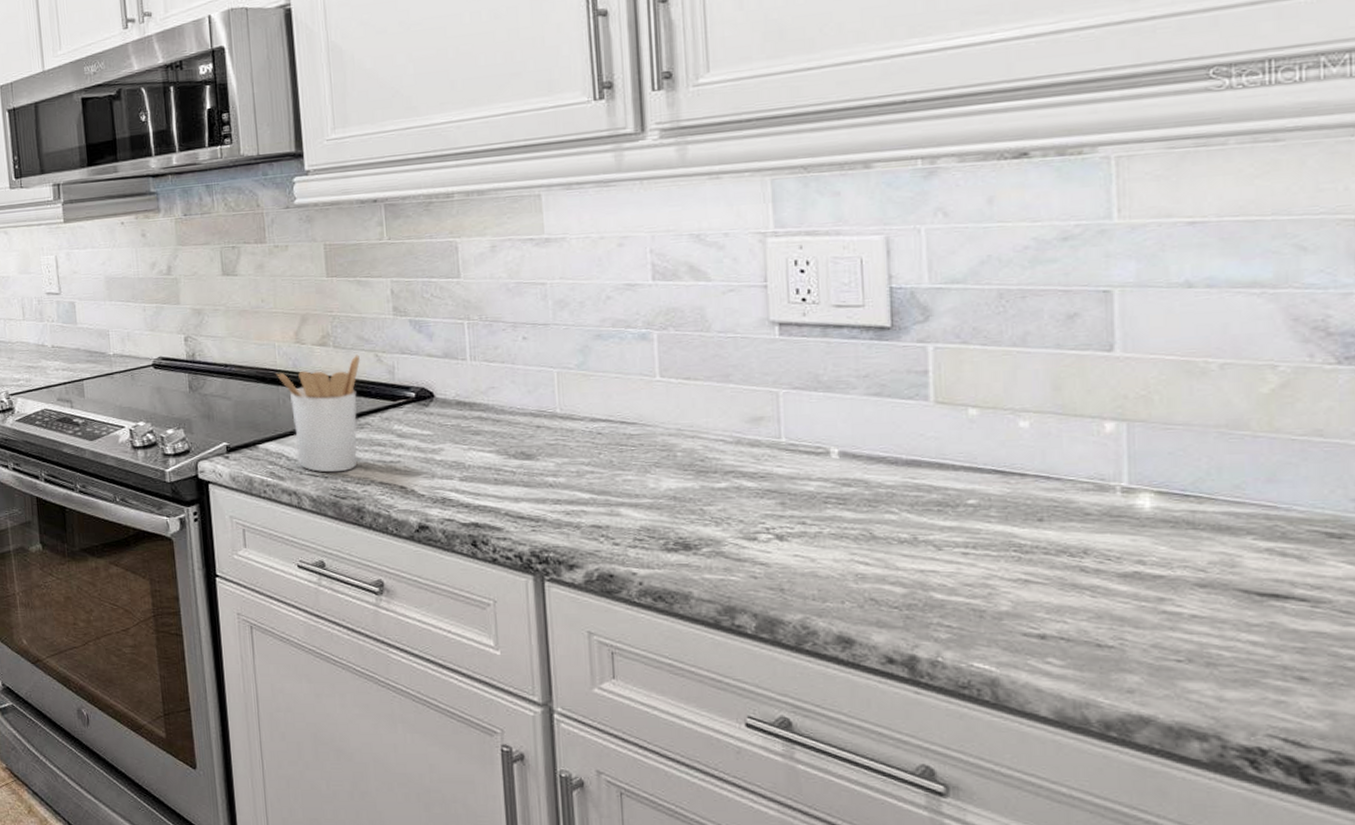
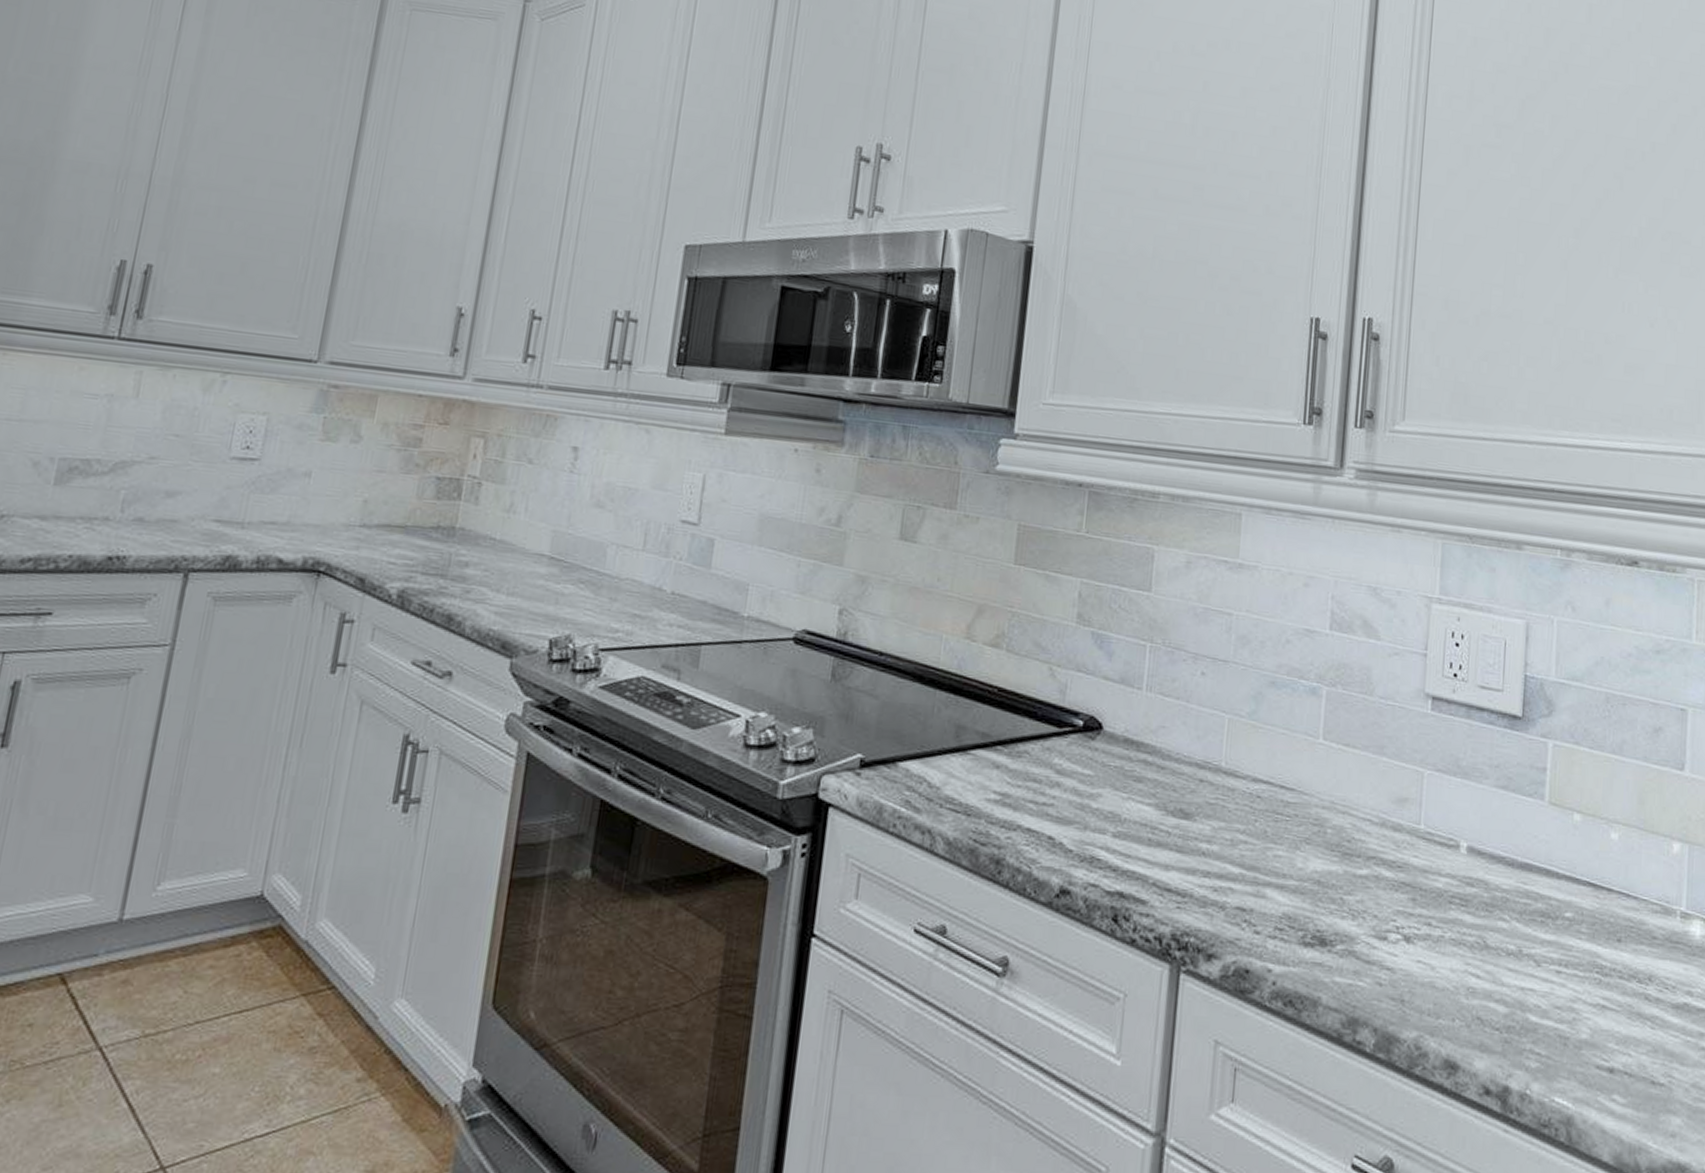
utensil holder: present [276,354,361,473] -> none [937,664,1033,810]

